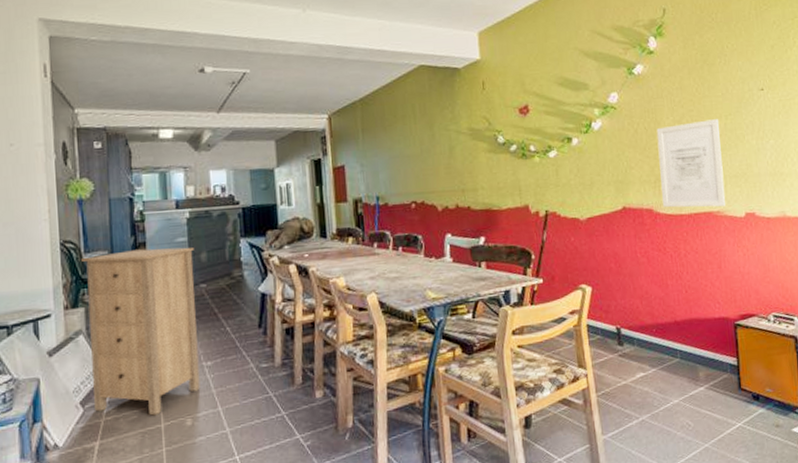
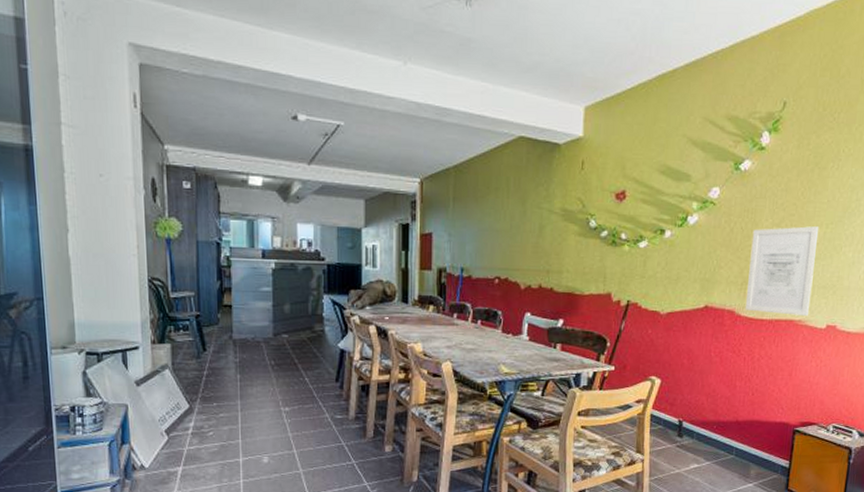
storage cabinet: present [81,247,200,416] -> none [169,294,278,450]

